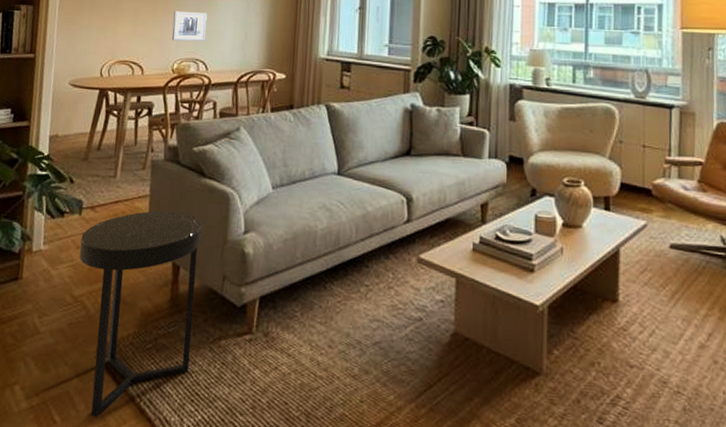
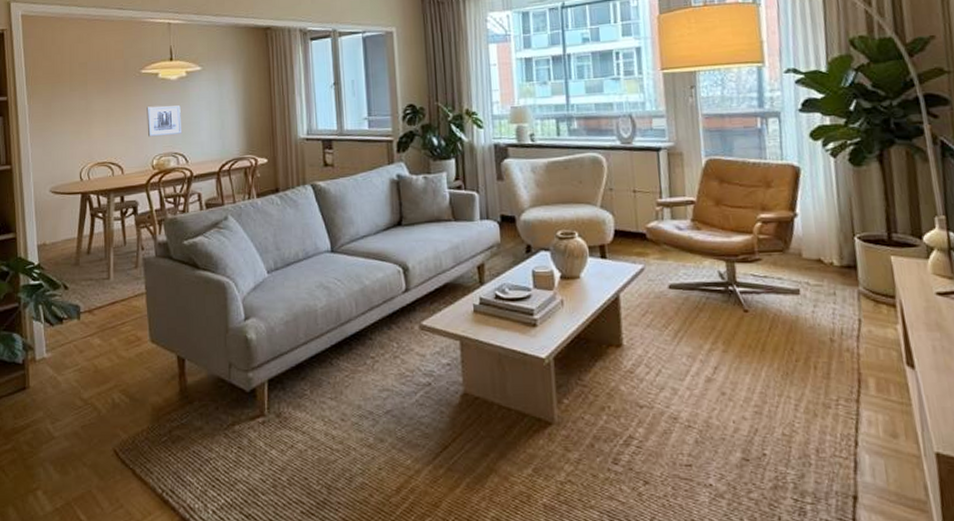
side table: present [79,210,203,417] -> none [83,305,206,512]

